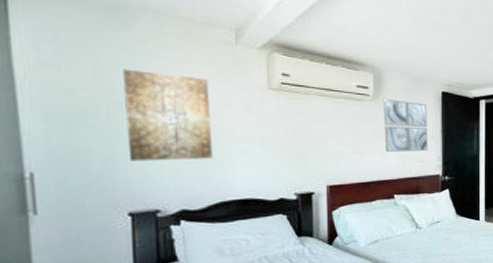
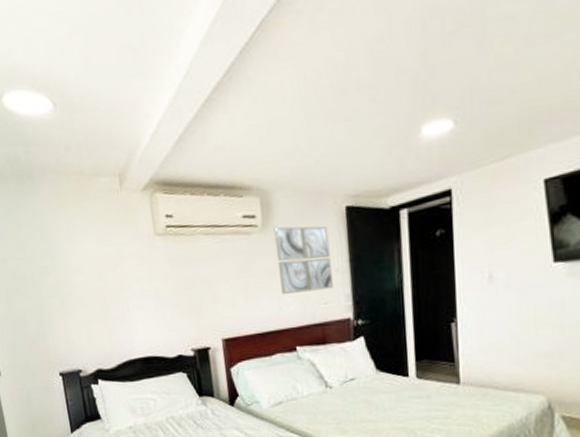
wall art: present [123,69,213,161] -> none [37,233,116,324]

